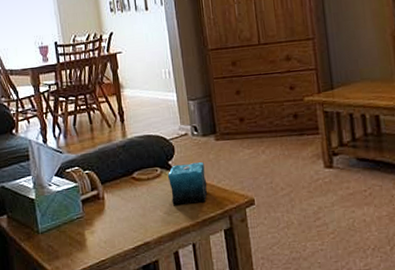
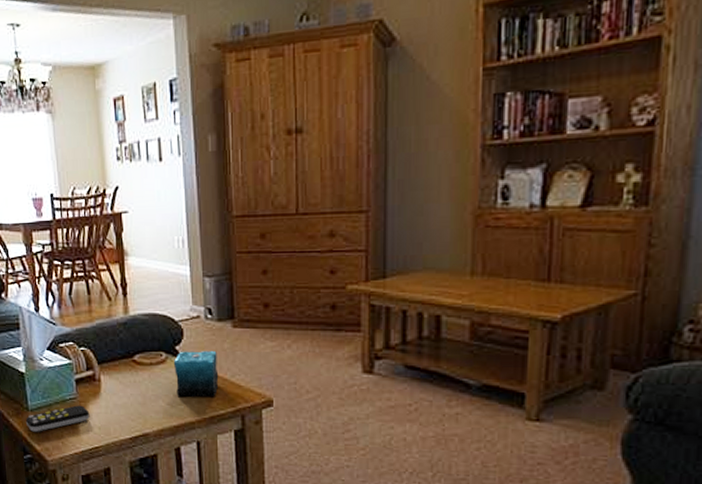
remote control: none [36,223,96,253] -> present [25,405,90,432]

